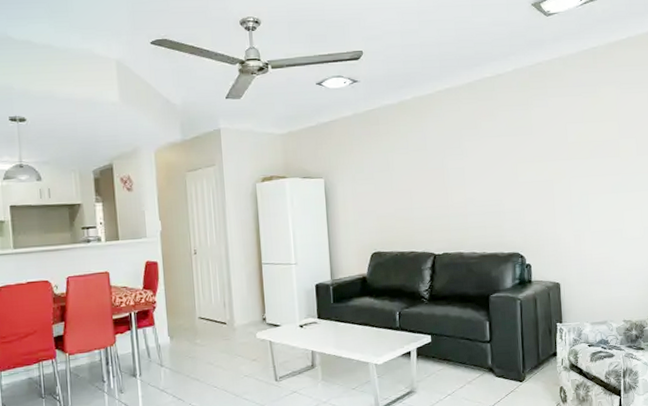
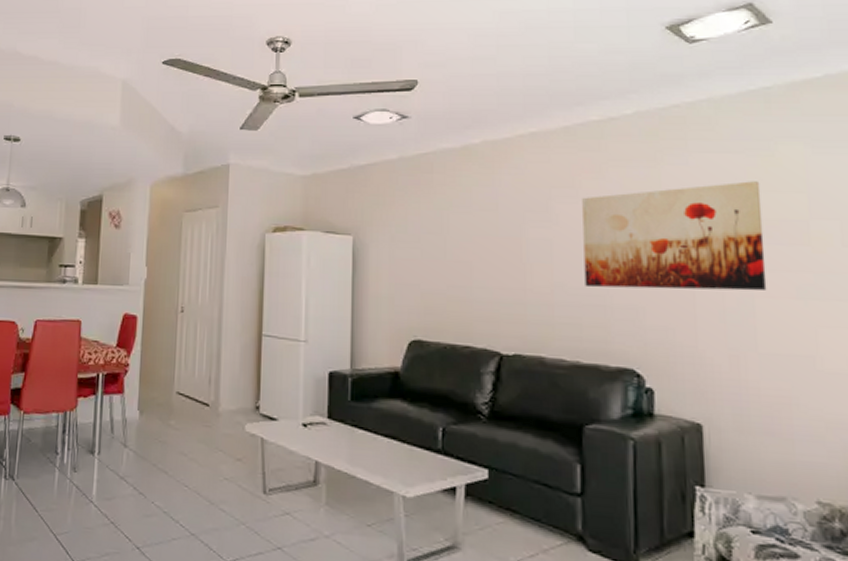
wall art: none [482,115,596,200] -> present [582,181,767,291]

